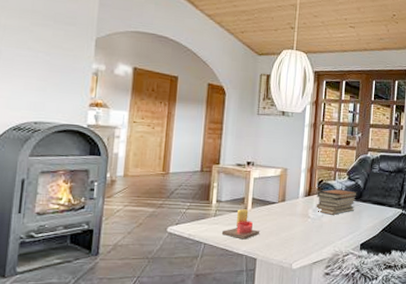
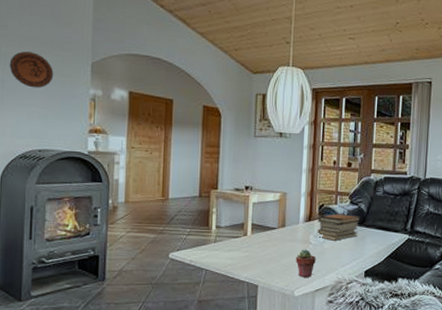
decorative plate: none [7,23,56,61] -> present [9,51,54,88]
candle: present [221,209,259,240] -> none [222,235,260,266]
potted succulent: none [294,223,314,250] -> present [296,249,316,277]

